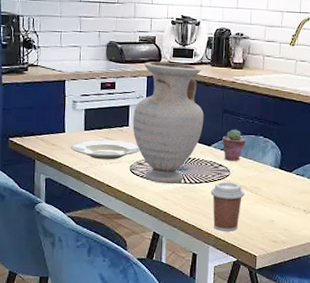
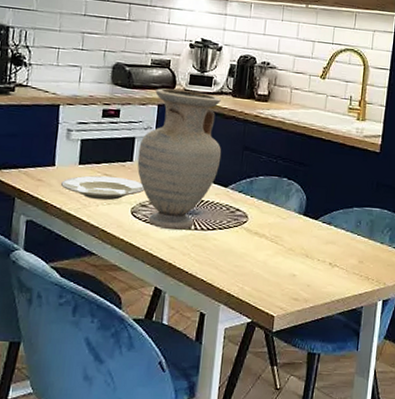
coffee cup: present [210,181,245,231] -> none [224,228,264,287]
potted succulent: present [222,129,245,161] -> none [240,168,267,206]

